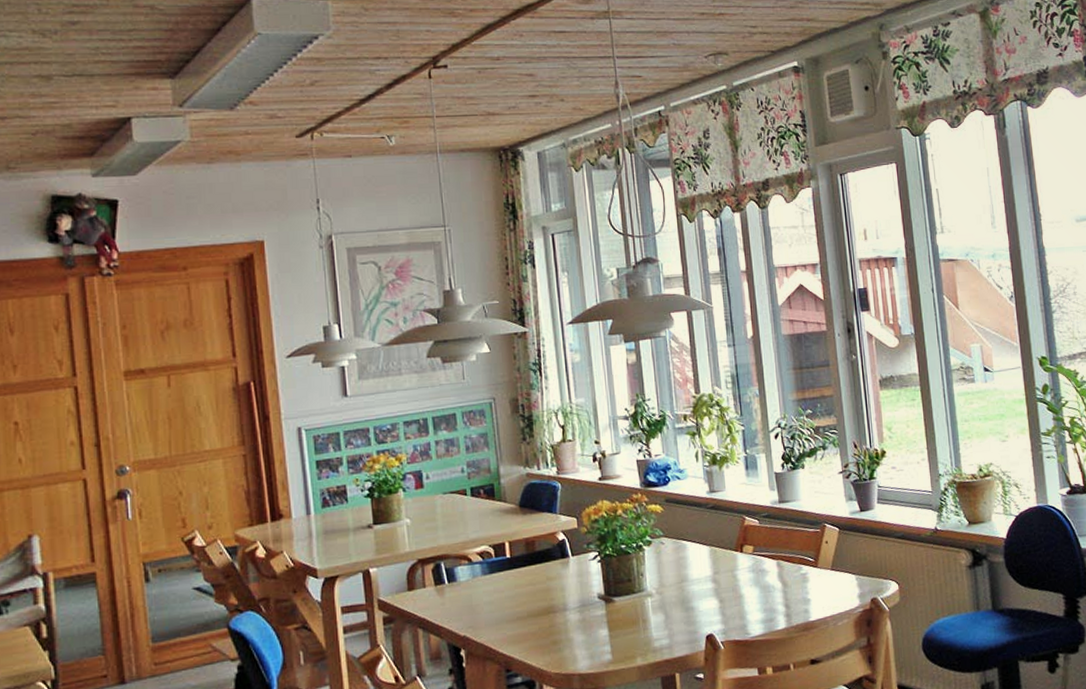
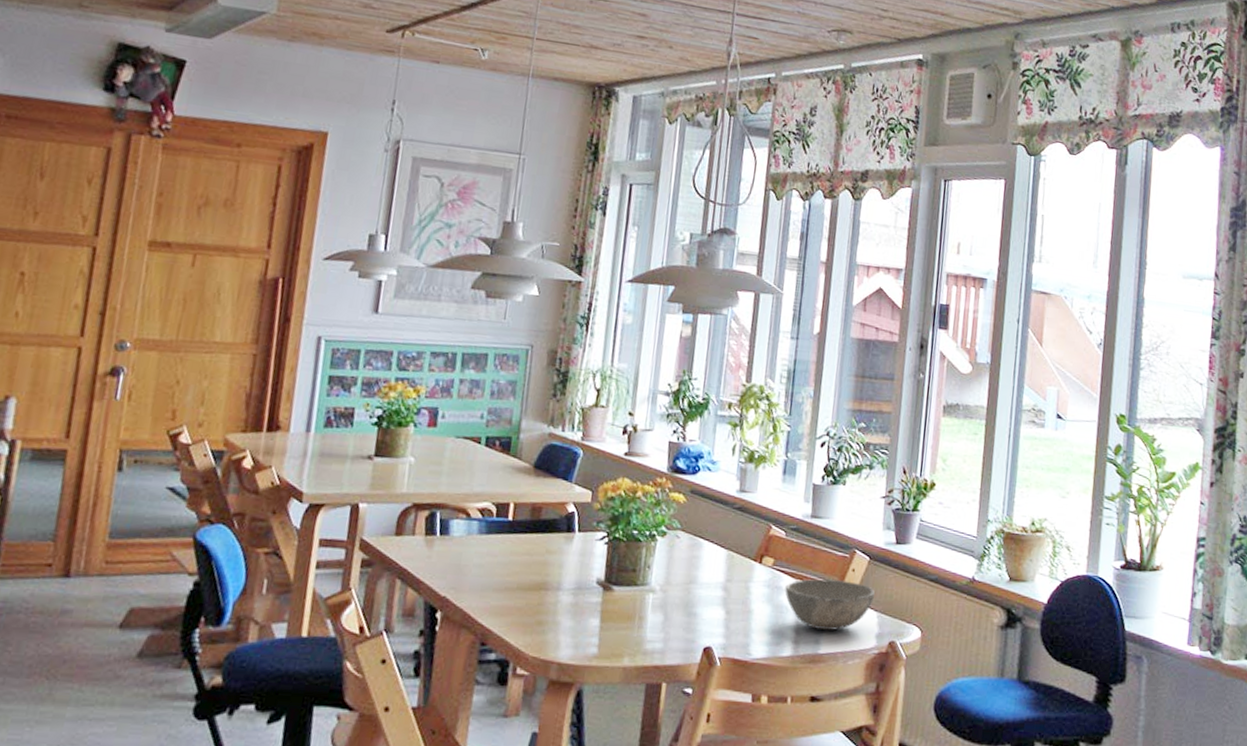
bowl: none [768,552,851,601] -> present [784,578,876,631]

